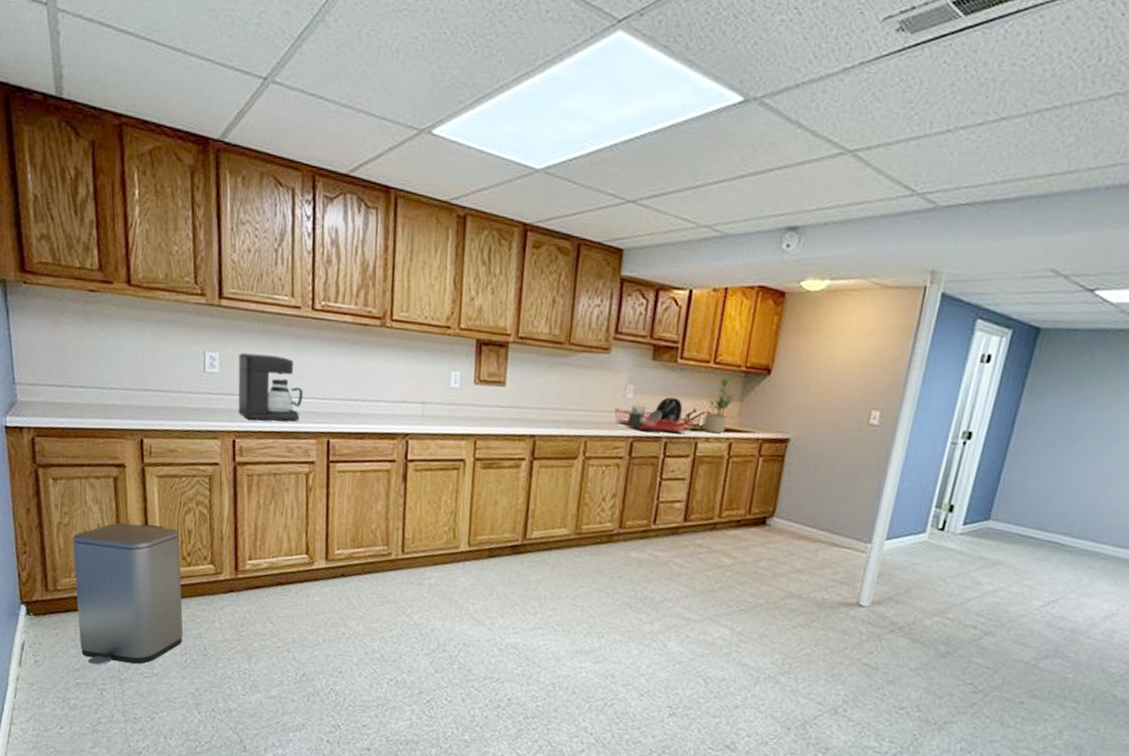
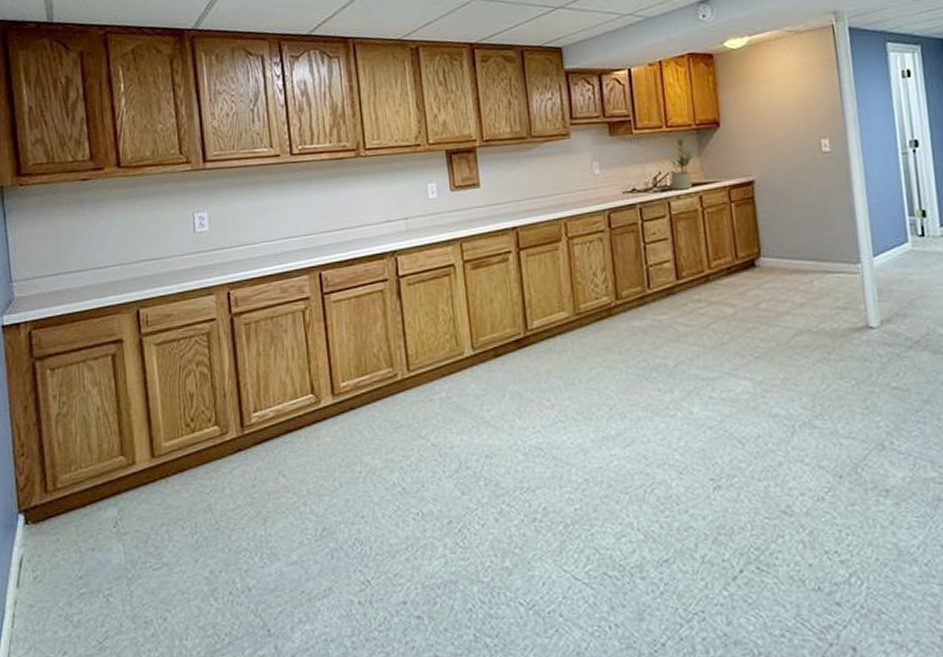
pedal bin: present [72,522,184,666] -> none [71,396,193,568]
coffee maker: present [238,352,303,422] -> none [226,203,291,269]
dish rack: present [614,397,692,435] -> none [585,165,660,203]

